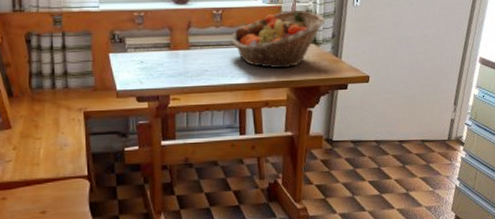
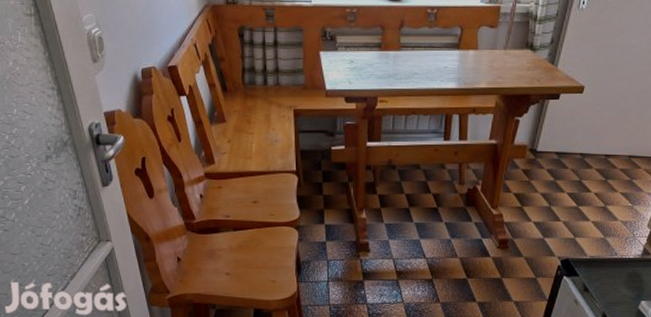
fruit basket: present [231,10,326,69] -> none [443,11,546,75]

